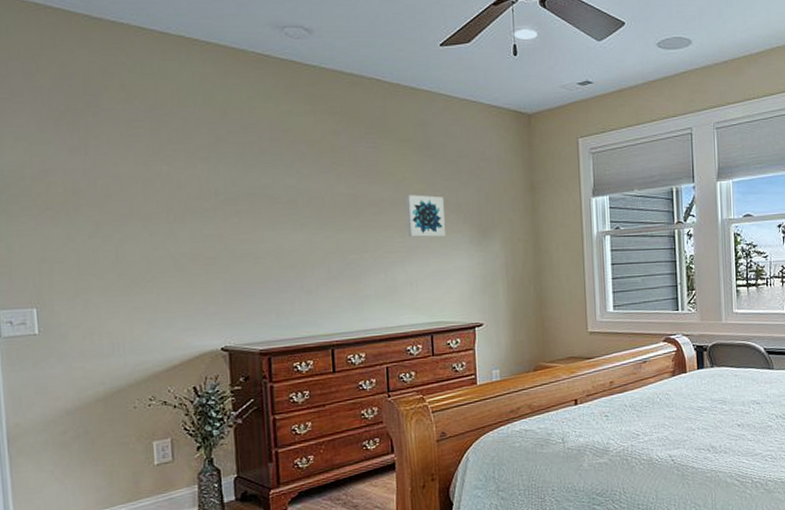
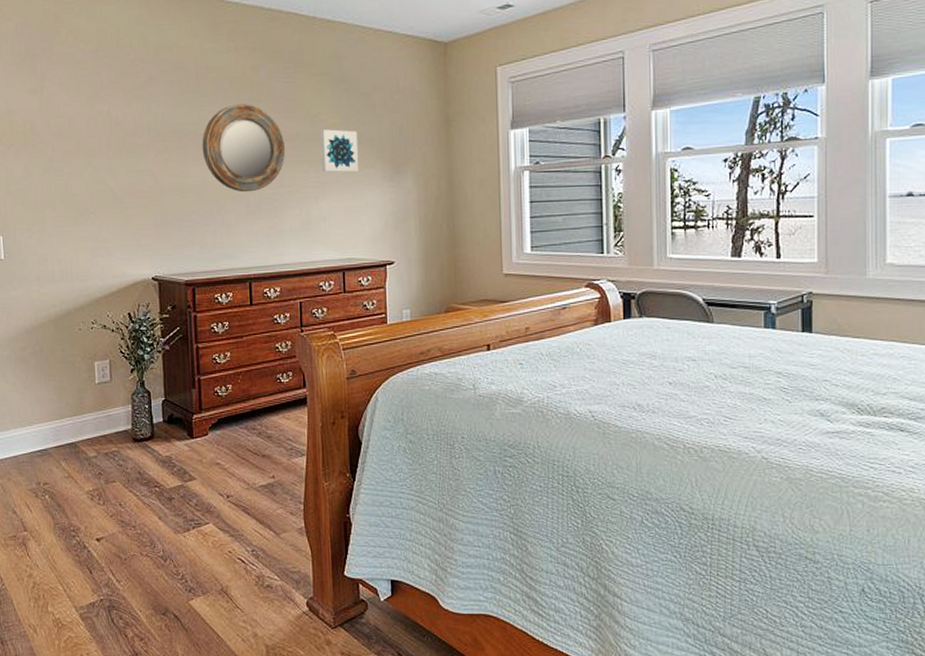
home mirror: none [277,168,369,258] -> present [202,104,285,193]

